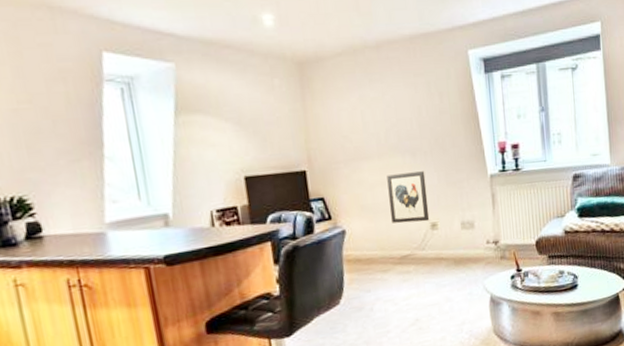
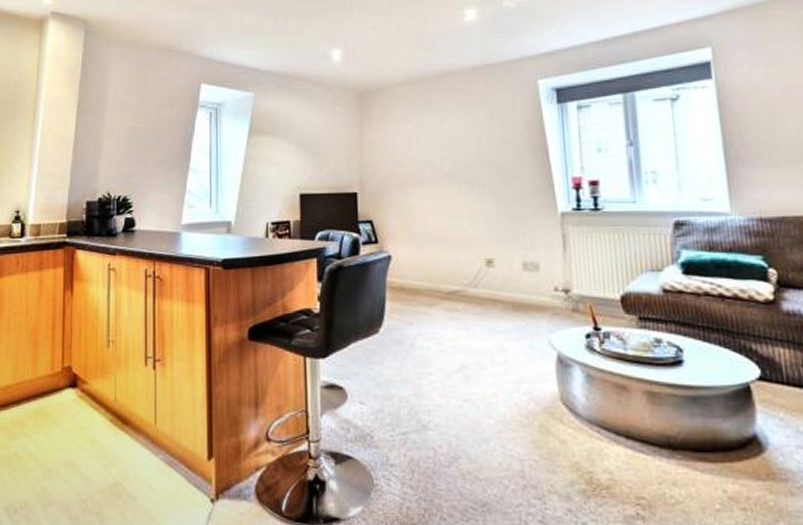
wall art: present [387,171,430,224] -> none [439,202,485,257]

